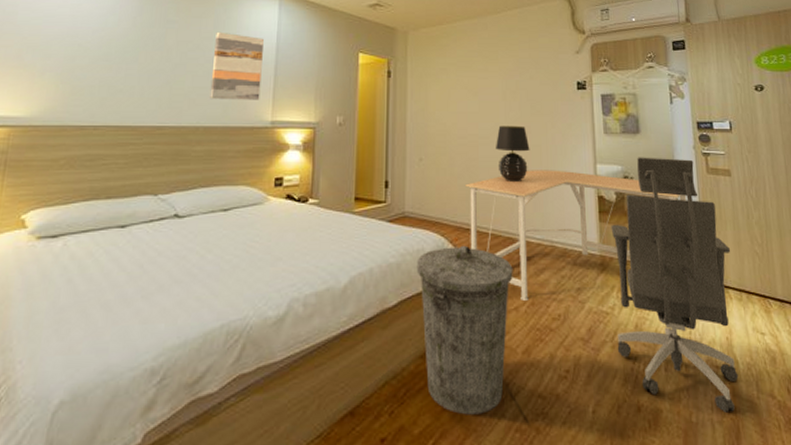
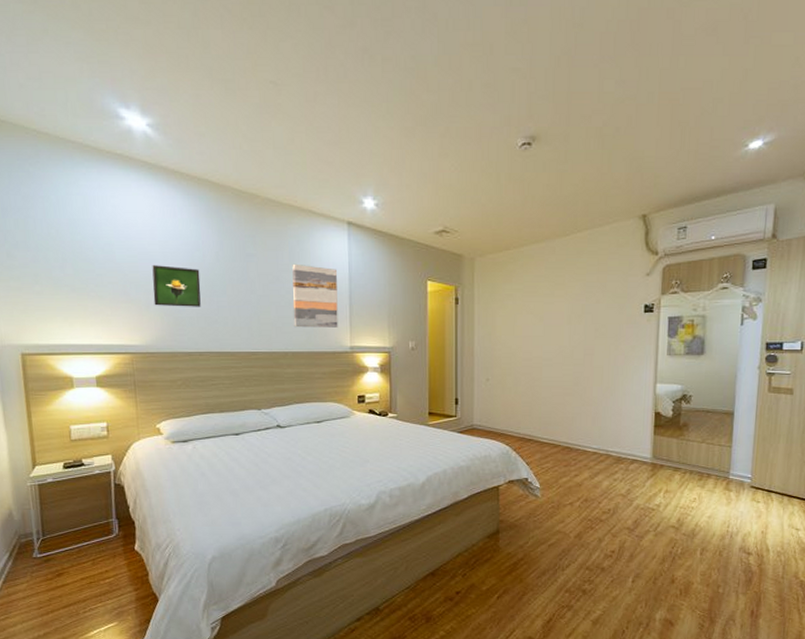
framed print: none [51,29,112,75] -> present [152,265,201,307]
trash can: present [416,245,513,415] -> none [484,452,570,579]
desk: present [465,170,687,302] -> none [529,389,743,499]
table lamp: present [496,125,530,183] -> none [559,348,592,400]
office chair: present [611,157,739,413] -> none [659,377,780,587]

